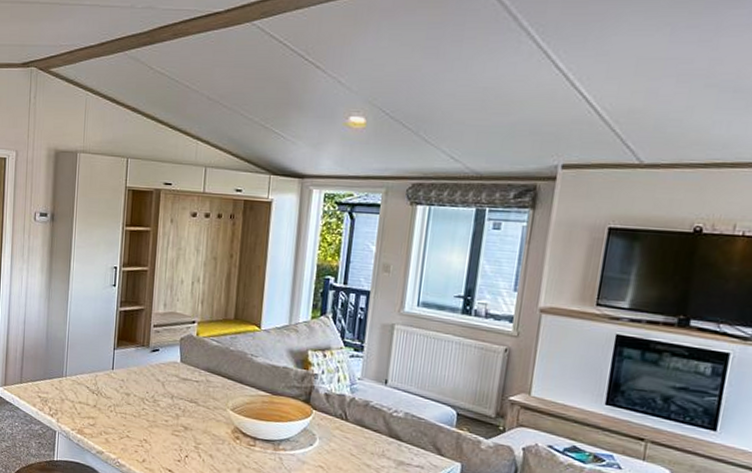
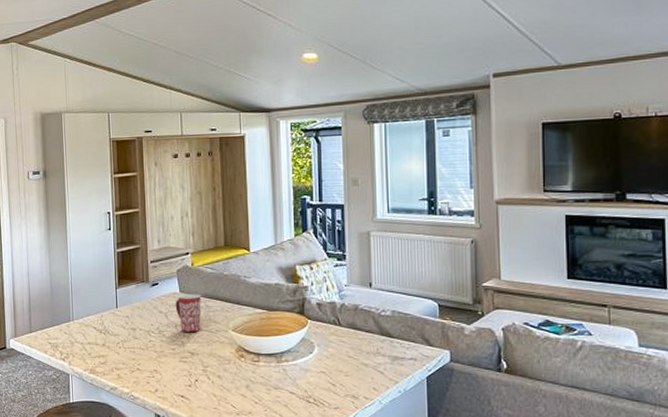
mug: none [174,365,203,406] -> present [175,294,201,333]

